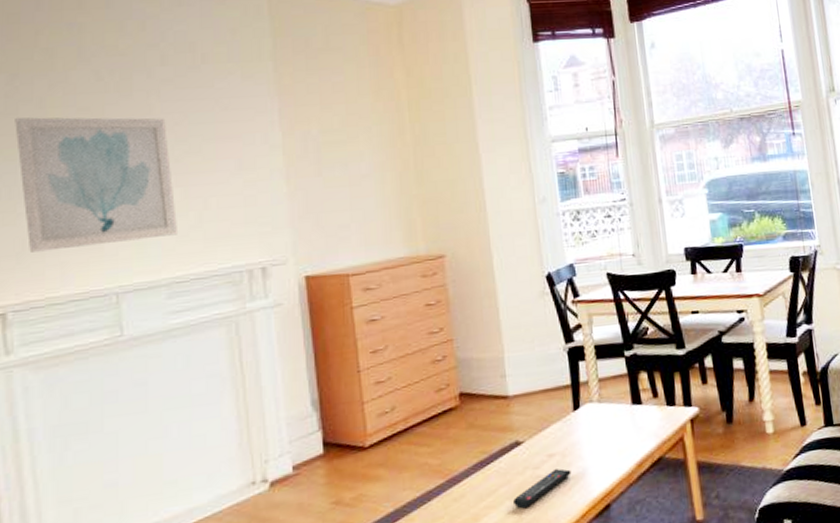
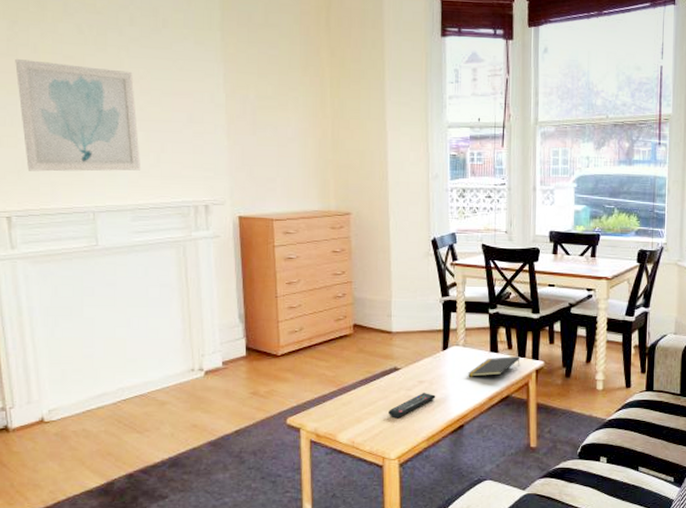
notepad: none [607,405,671,441] -> present [467,356,520,377]

